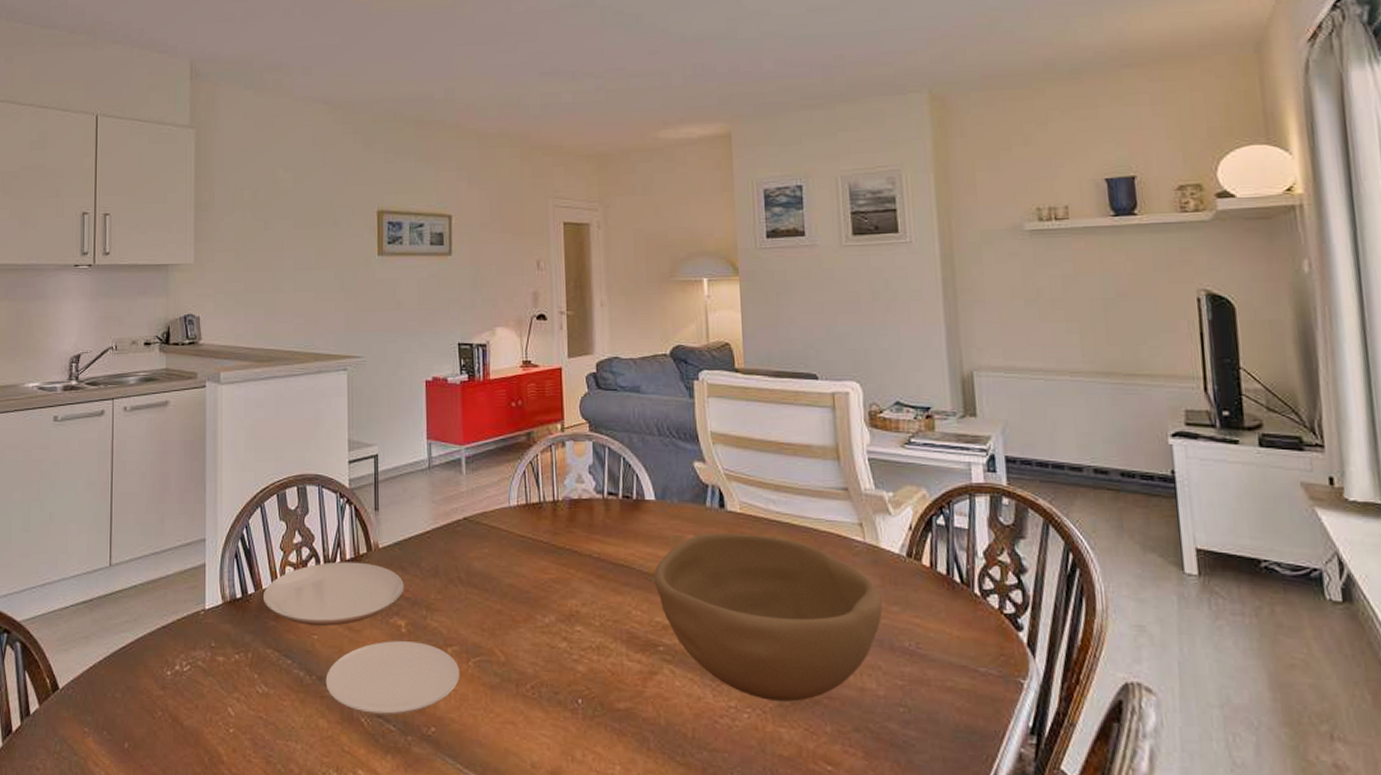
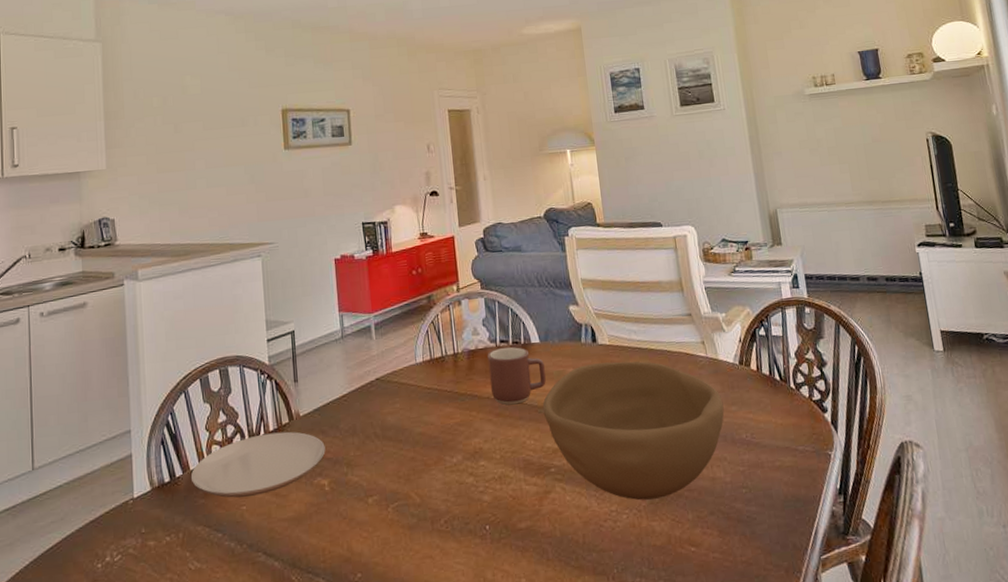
plate: present [325,641,461,716] -> none [256,497,381,572]
mug: none [592,500,660,568] -> present [487,346,546,405]

